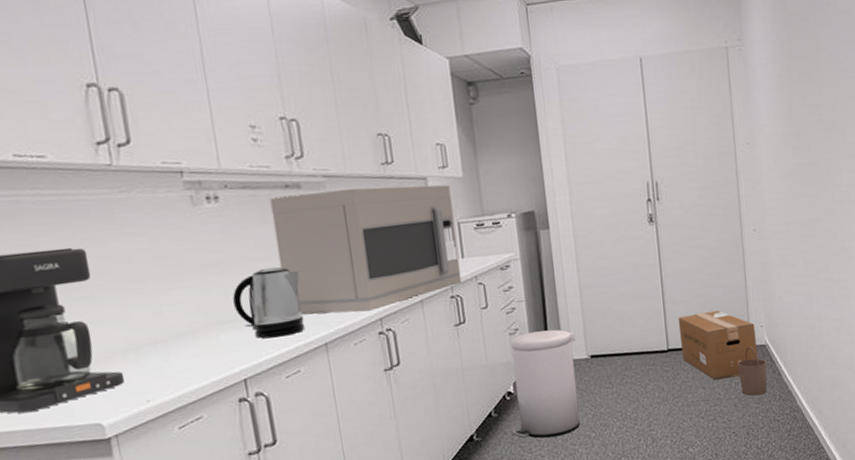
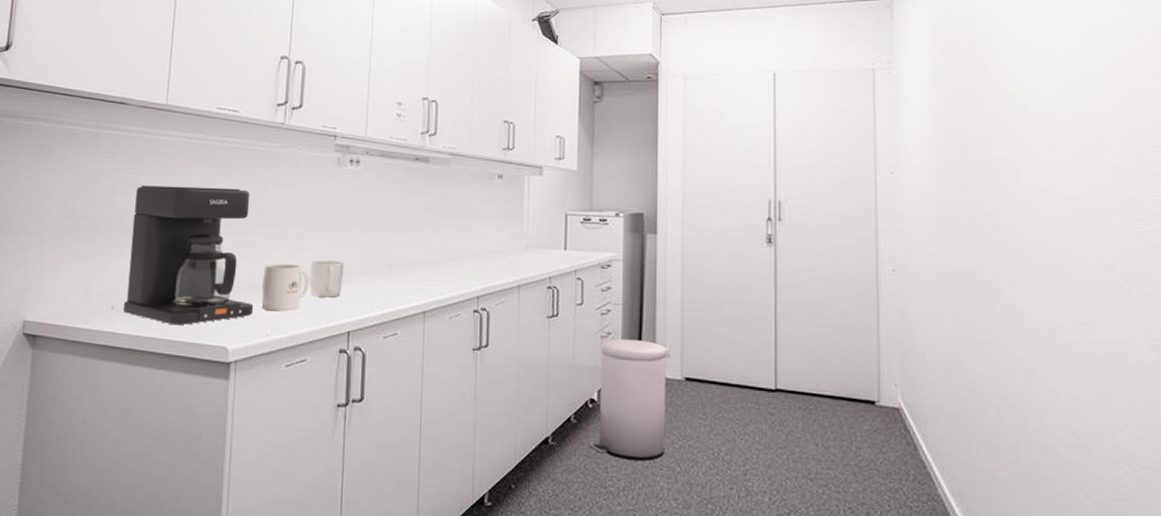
mug: none [126,320,188,376] -> present [261,264,310,312]
mug: none [183,308,228,351] -> present [309,260,344,298]
kettle: present [232,266,305,339] -> none [352,230,413,298]
microwave: present [269,184,462,315] -> none [398,168,563,287]
box: present [678,311,758,380] -> none [791,353,889,440]
bucket: present [737,346,768,396] -> none [861,406,900,469]

